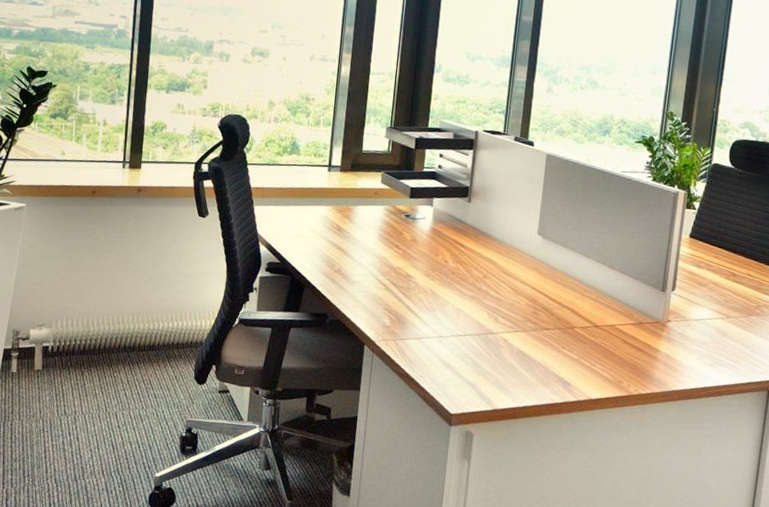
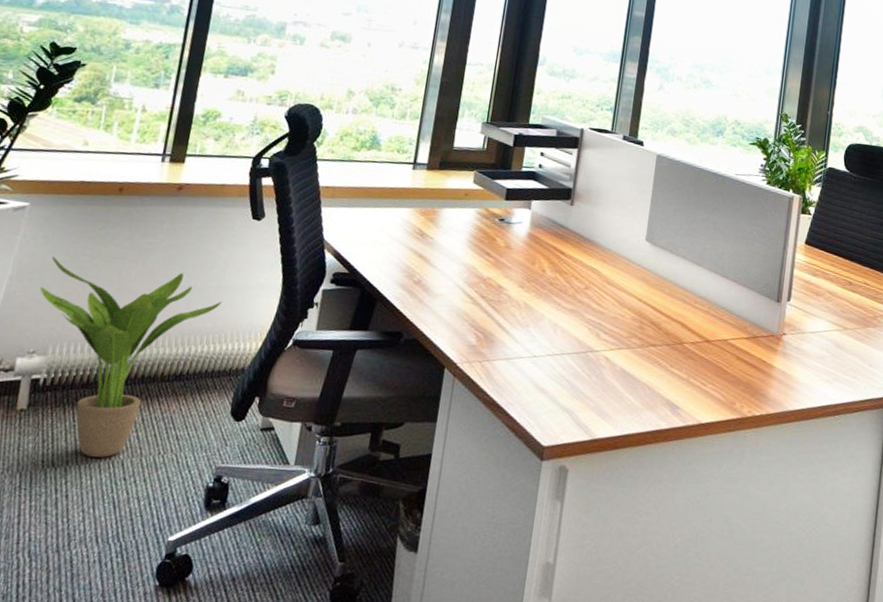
potted plant: none [41,247,180,410] -> present [39,255,222,458]

